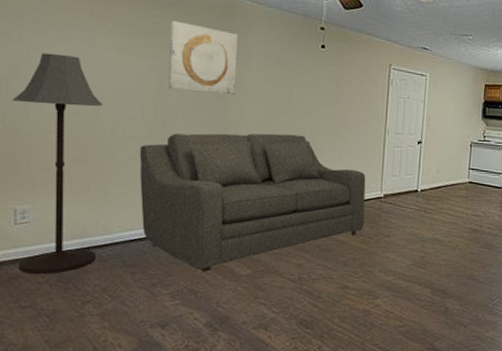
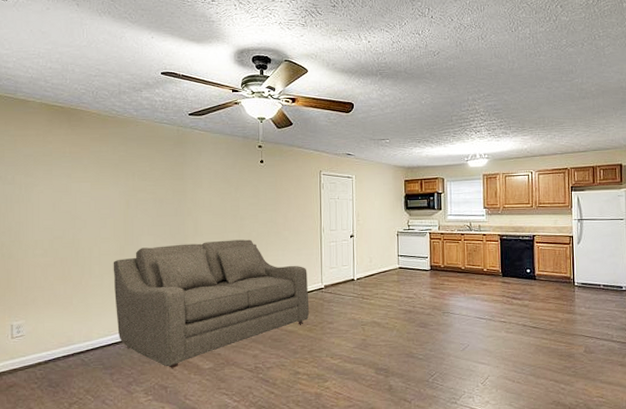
floor lamp: present [12,52,103,274] -> none [8,190,82,381]
wall art: present [168,20,238,95] -> none [133,153,191,211]

